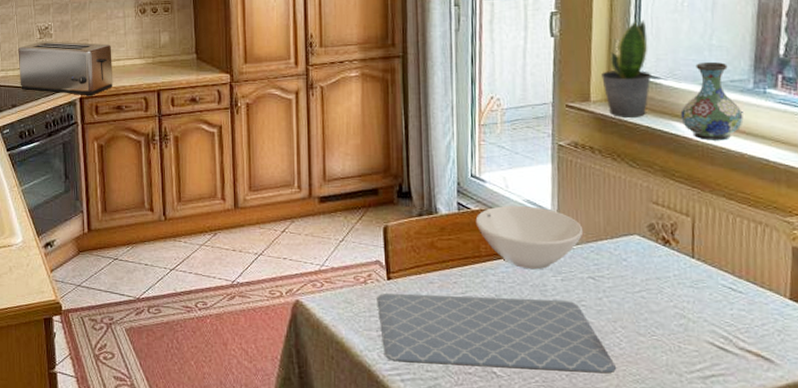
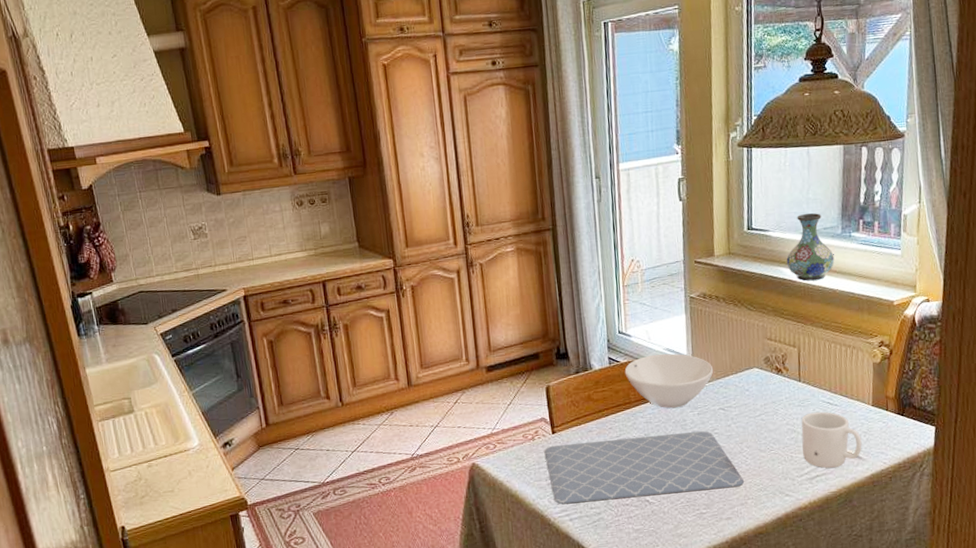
toaster: present [18,41,113,95] -> none [172,239,277,294]
potted plant: present [601,20,653,117] -> none [722,180,764,268]
mug: none [693,297,775,369] -> present [801,411,862,469]

